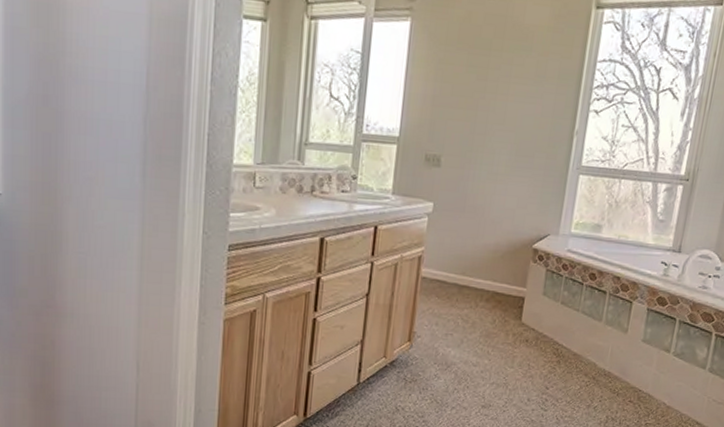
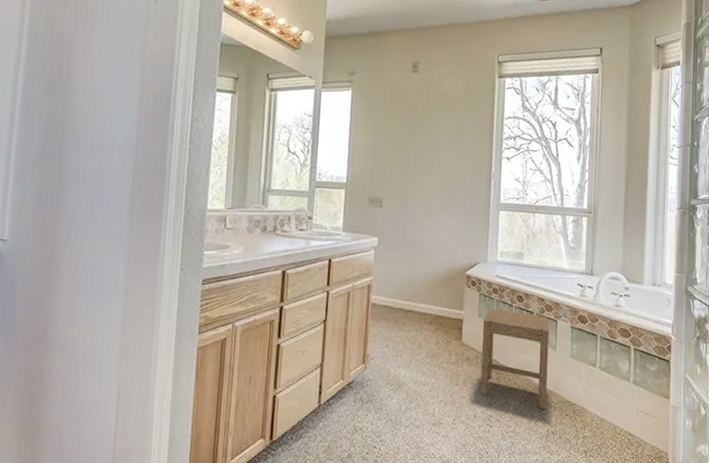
stool: none [537,285,623,396] -> present [480,308,550,410]

